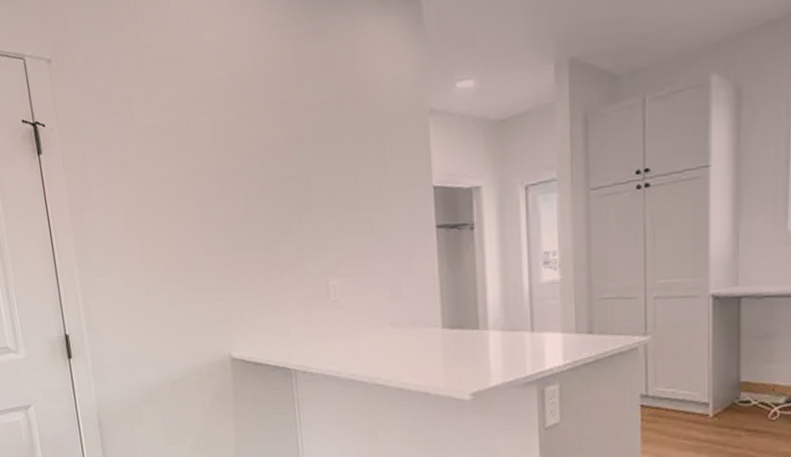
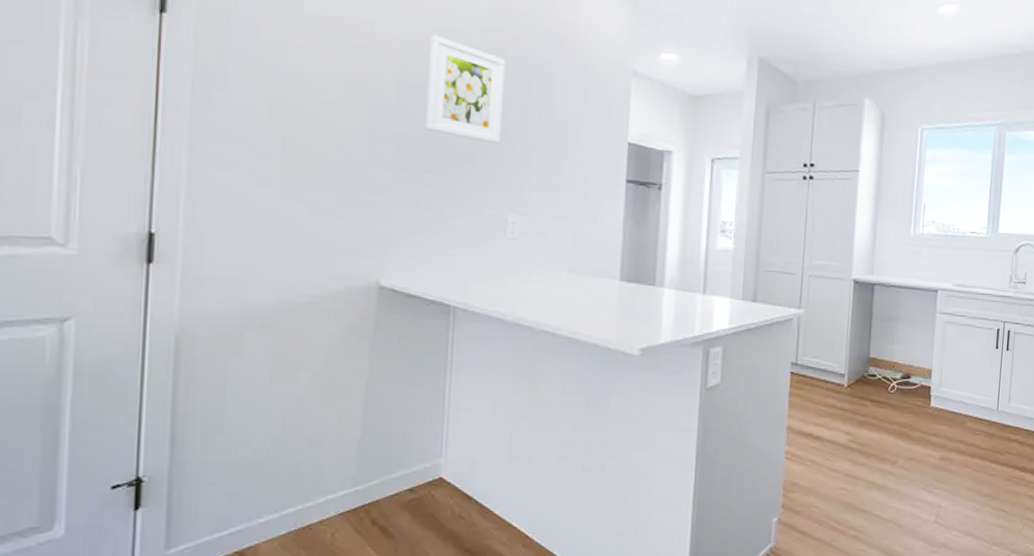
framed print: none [238,119,311,214] -> present [425,34,506,145]

